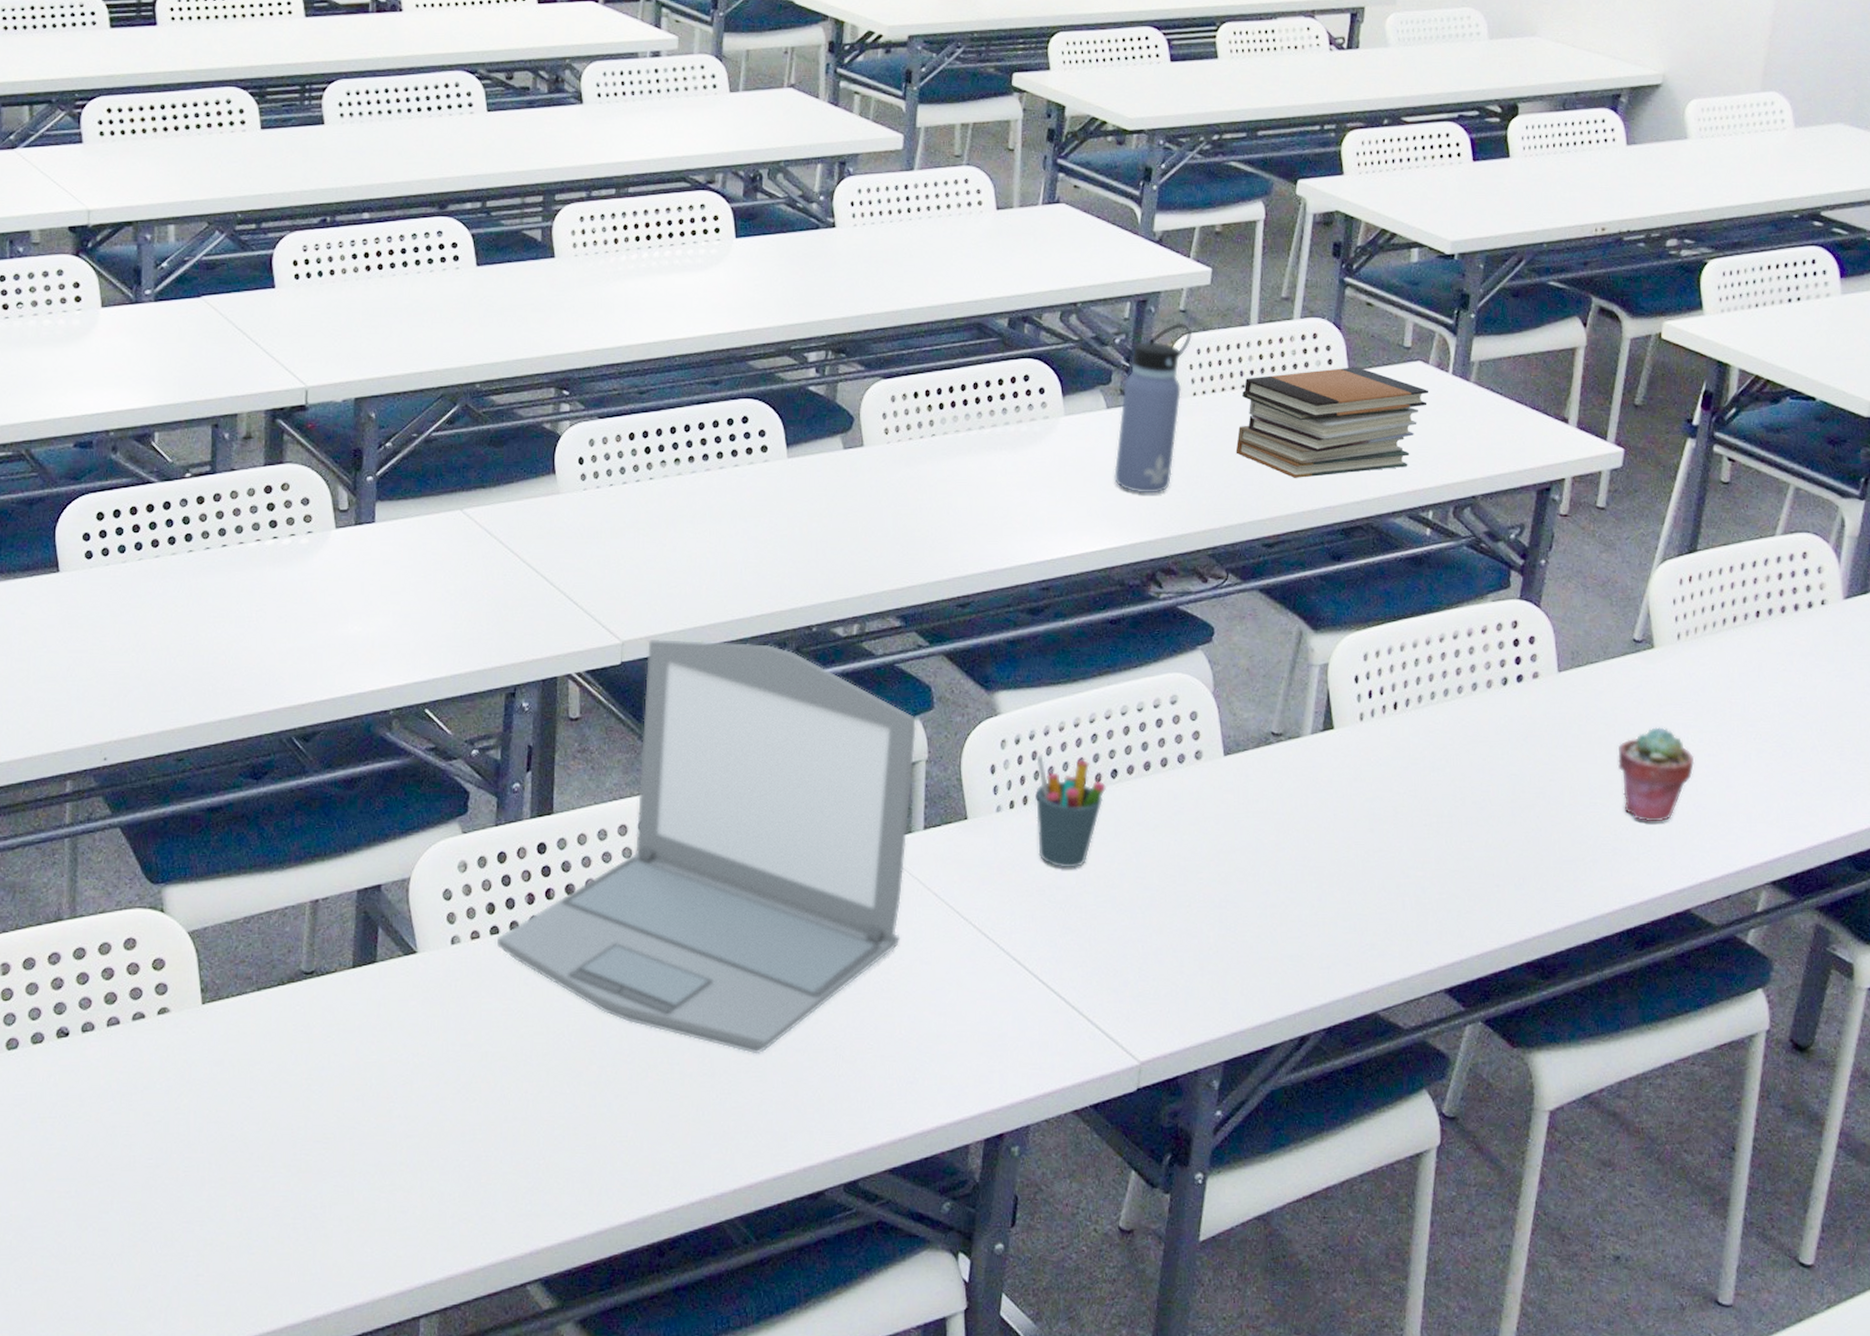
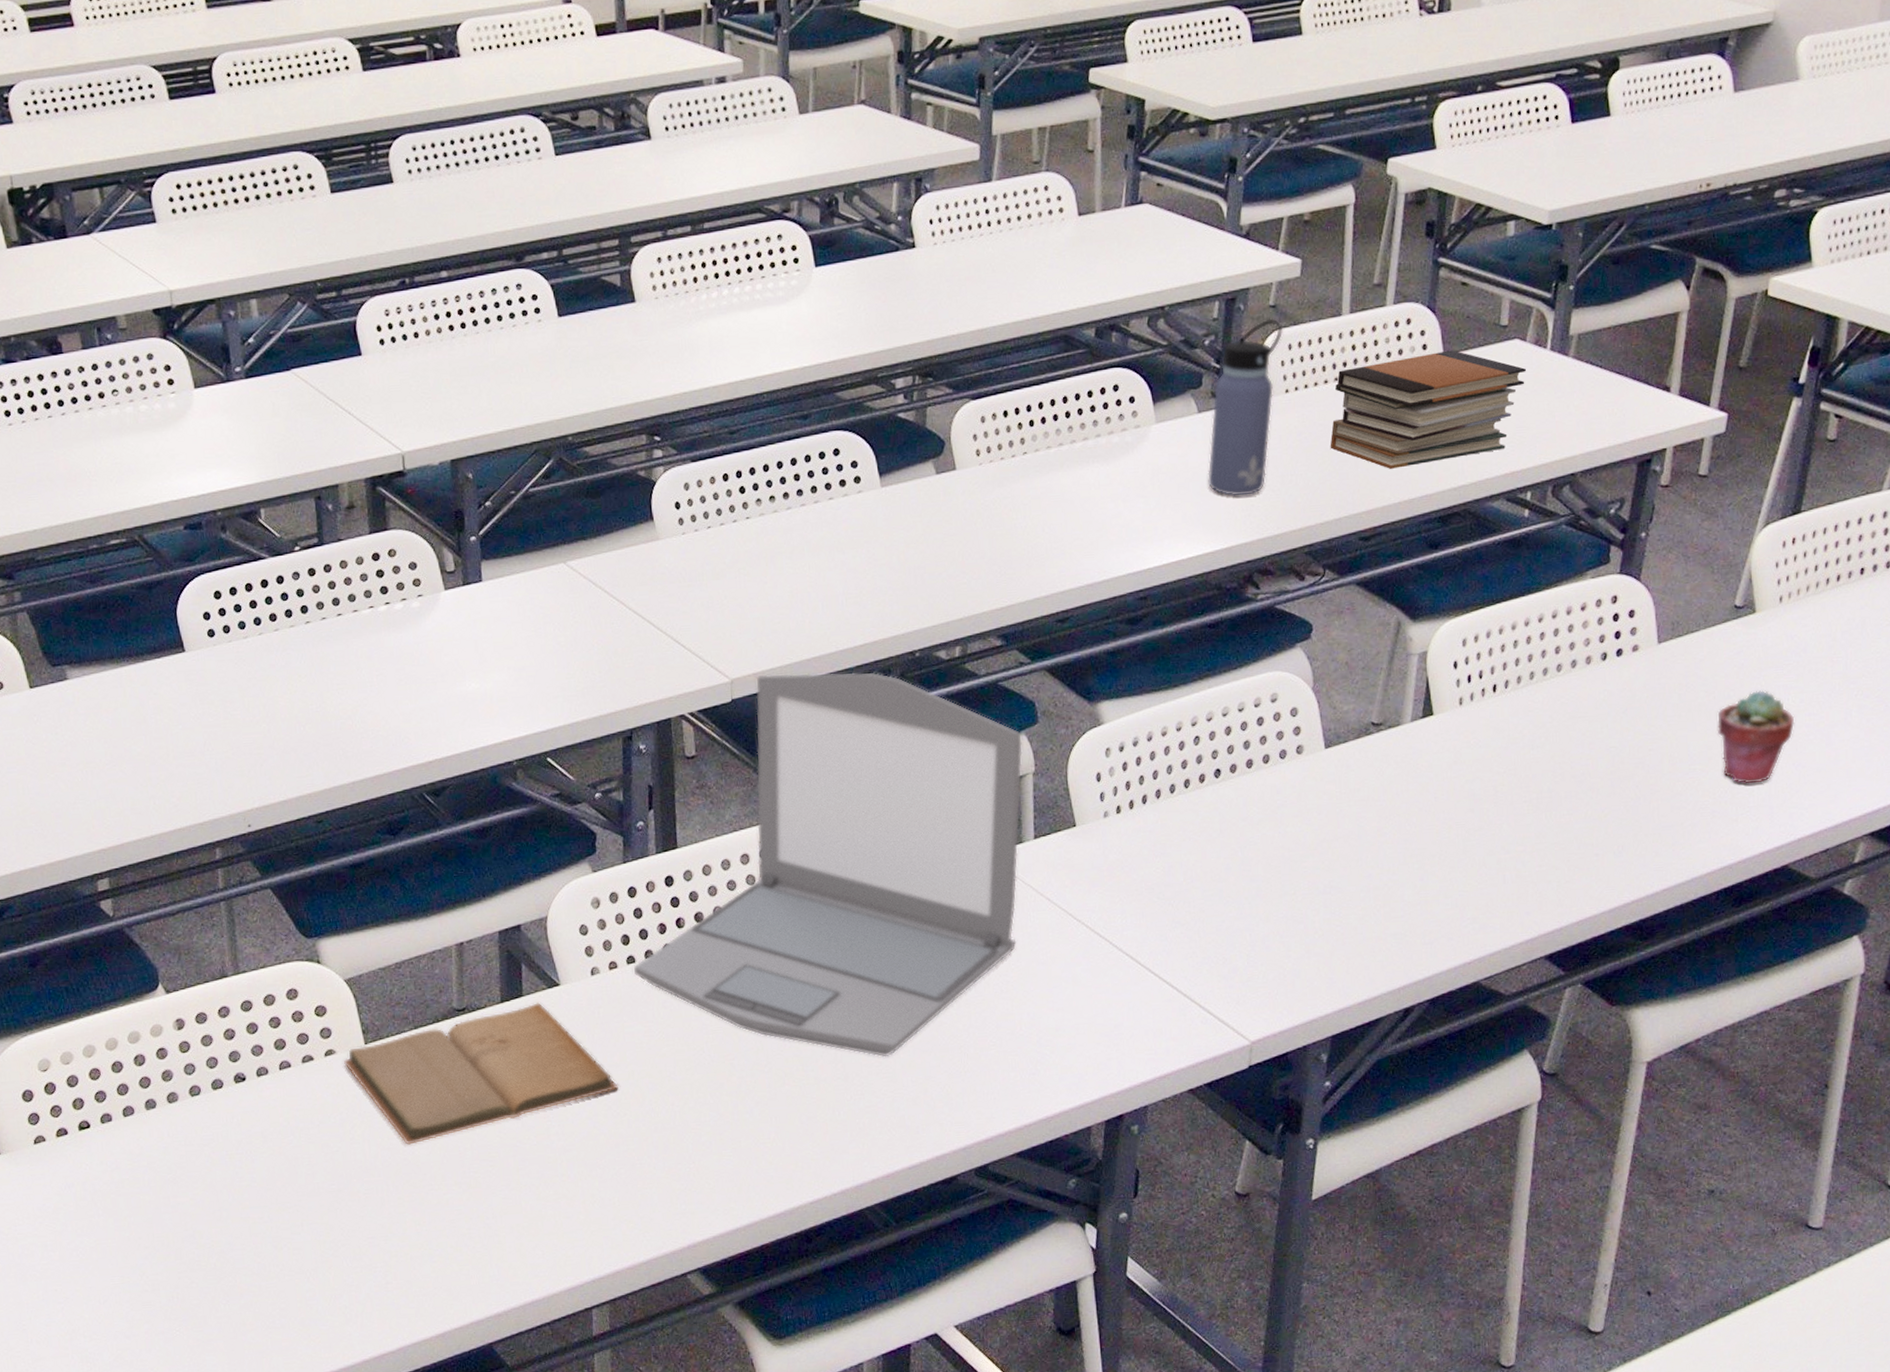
book: none [176,970,470,1119] -> present [343,1002,618,1145]
pen holder: present [1036,753,1106,869] -> none [1140,758,1210,867]

